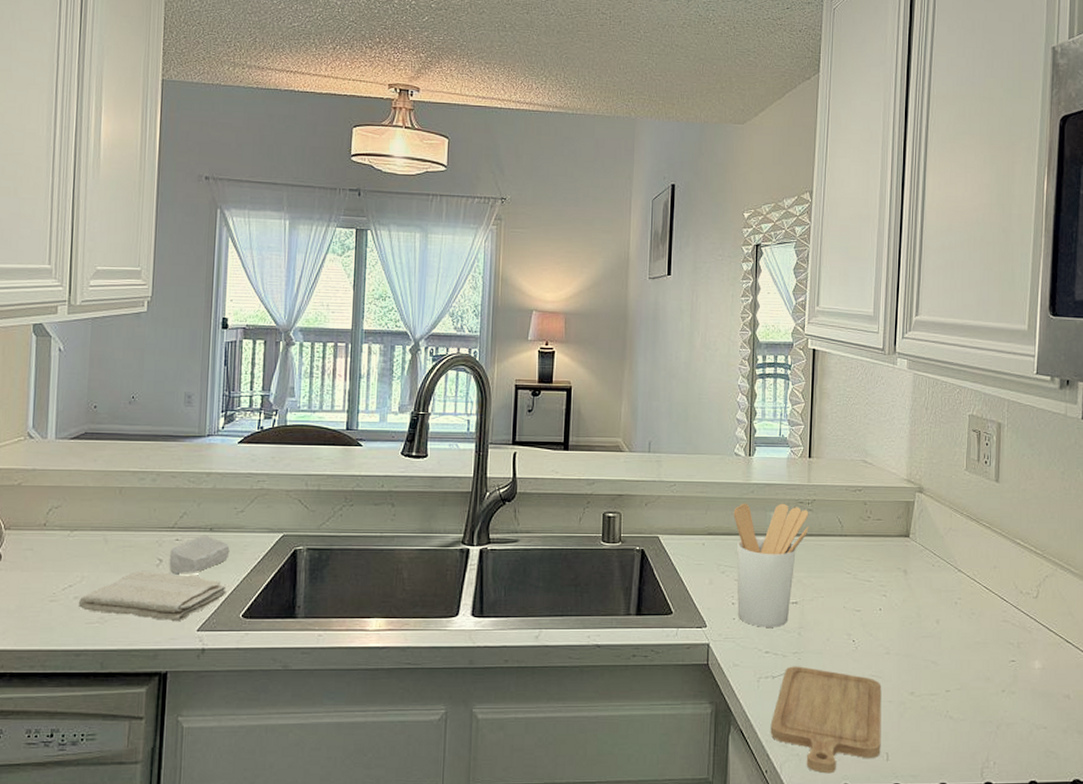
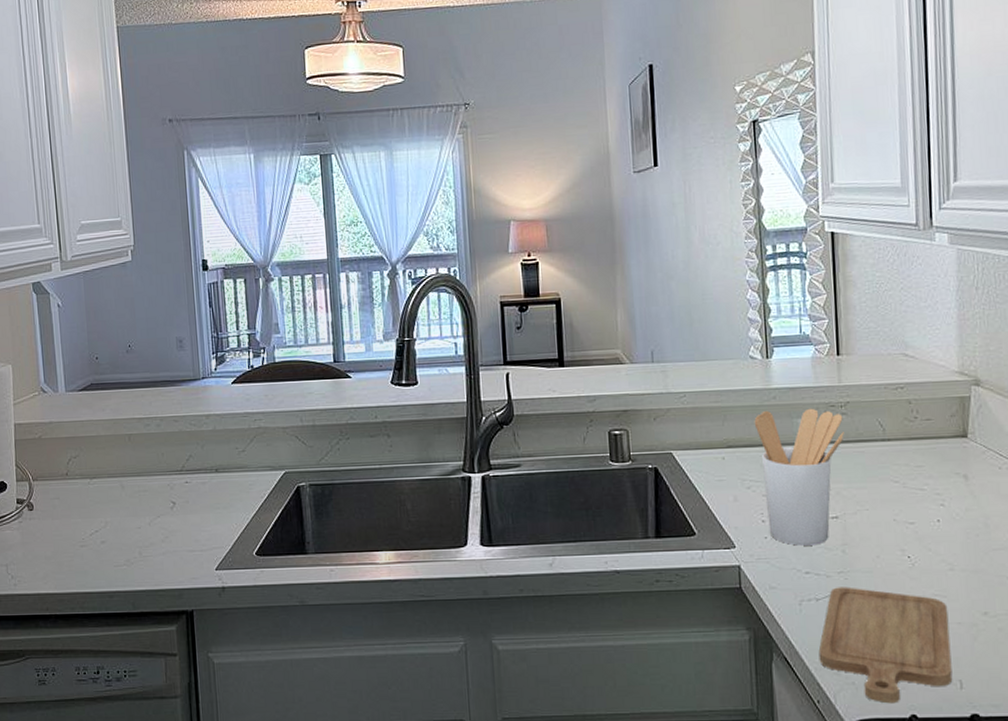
washcloth: present [78,570,227,622] -> none [105,513,238,562]
soap bar: present [169,534,230,573] -> none [181,476,237,515]

